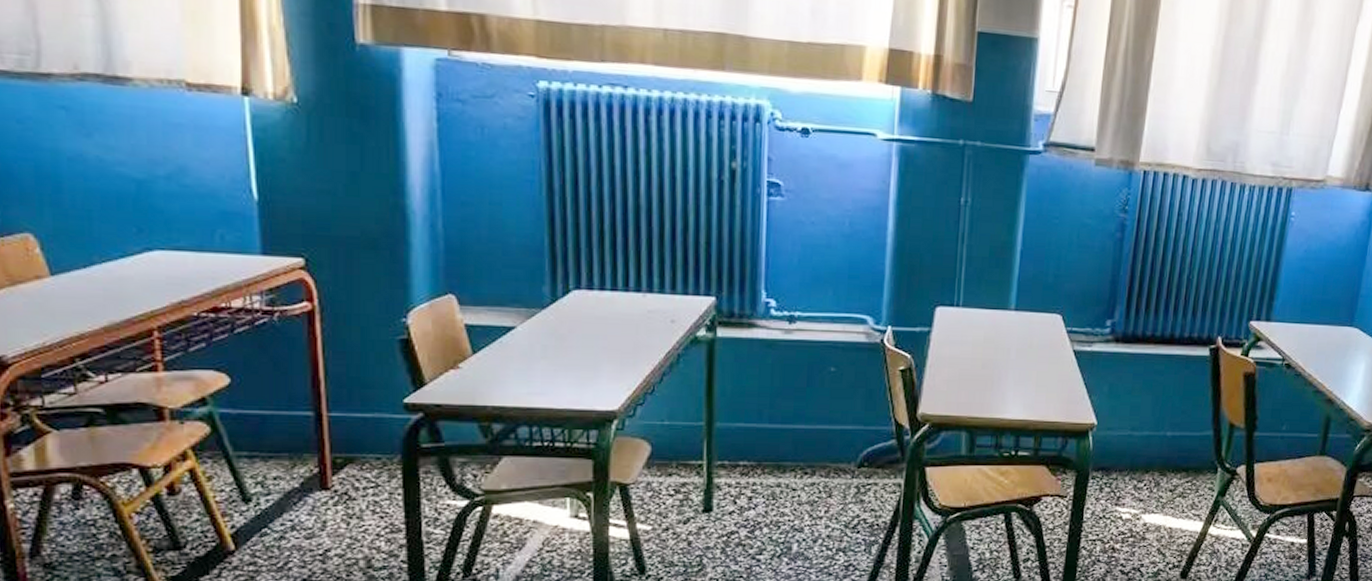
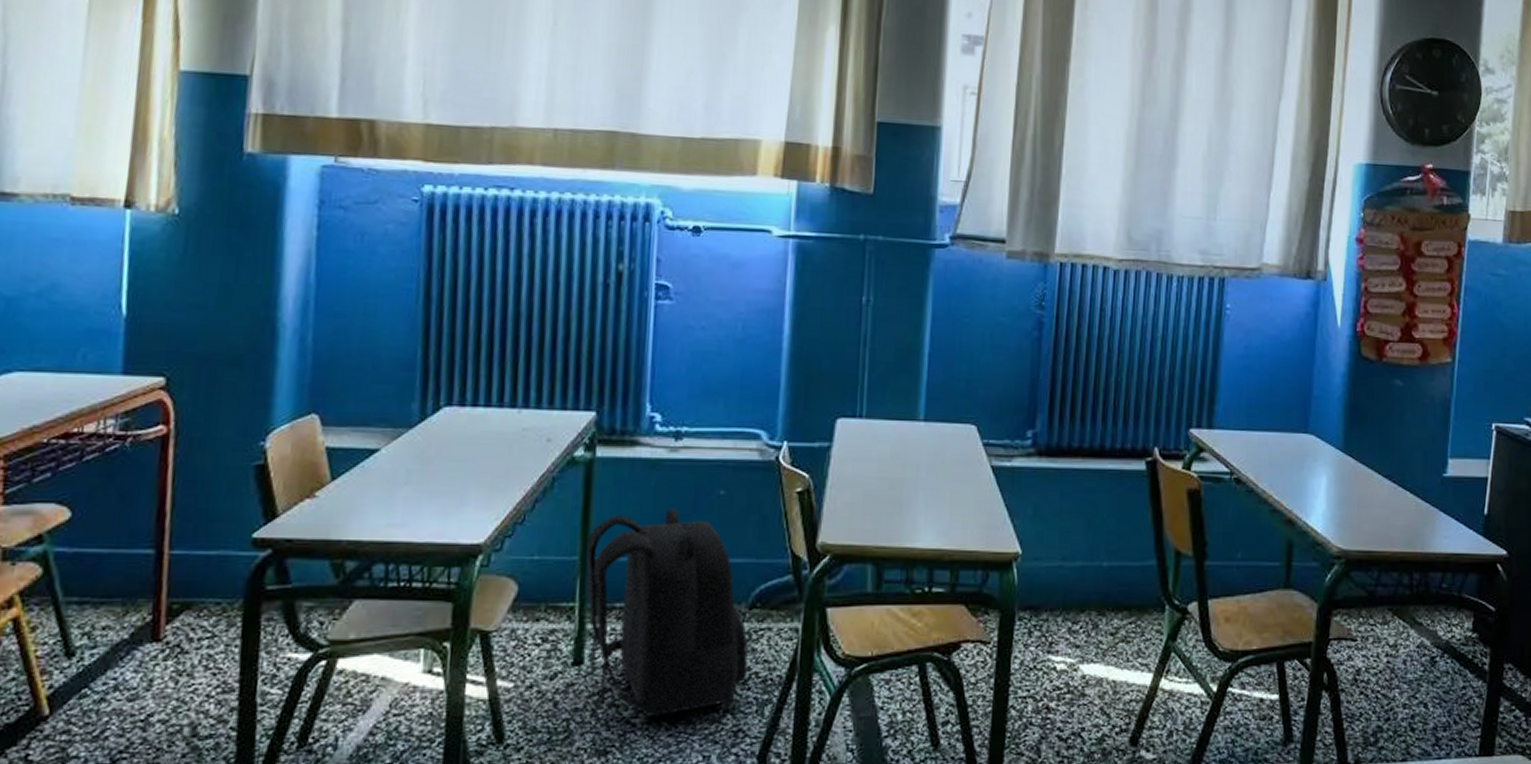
backpack: none [712,382,858,554] -> present [586,508,749,717]

